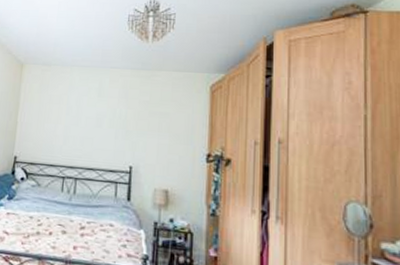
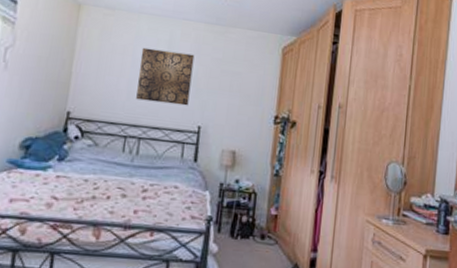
wall art: none [72,96,123,148] -> present [136,47,195,106]

